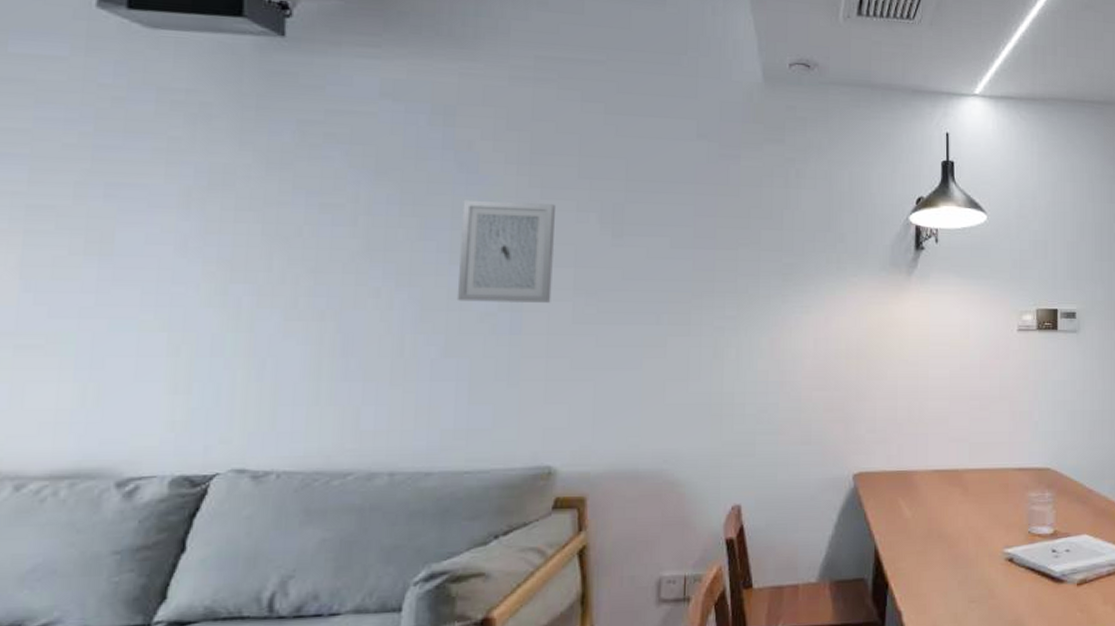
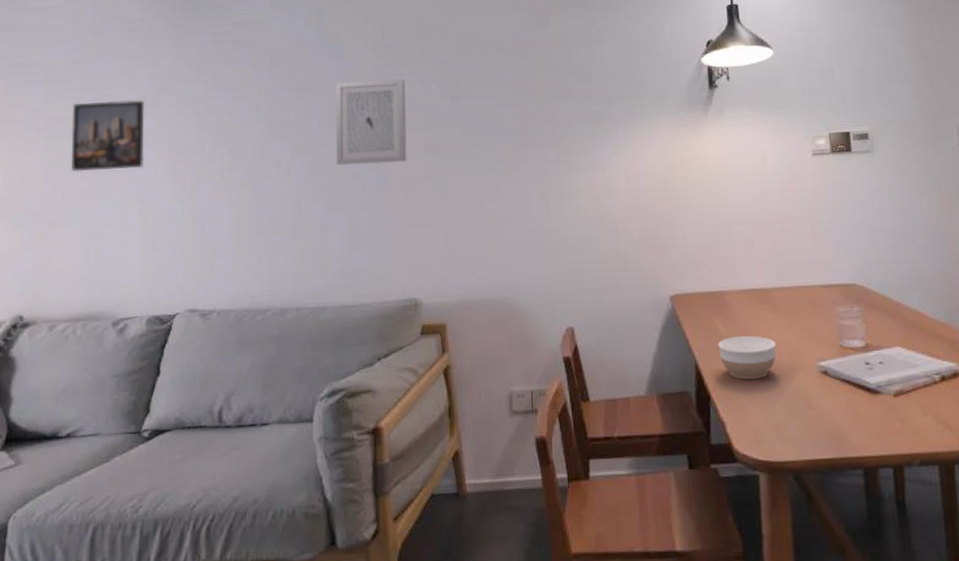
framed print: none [64,191,186,283] -> present [71,100,145,172]
bowl: none [901,519,963,567] -> present [718,335,777,380]

